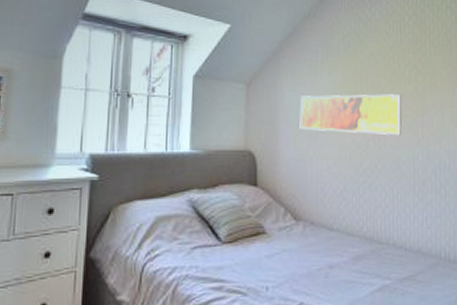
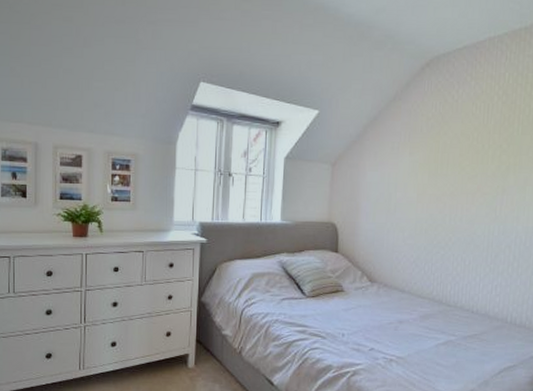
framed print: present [299,94,402,135] -> none [379,173,483,211]

